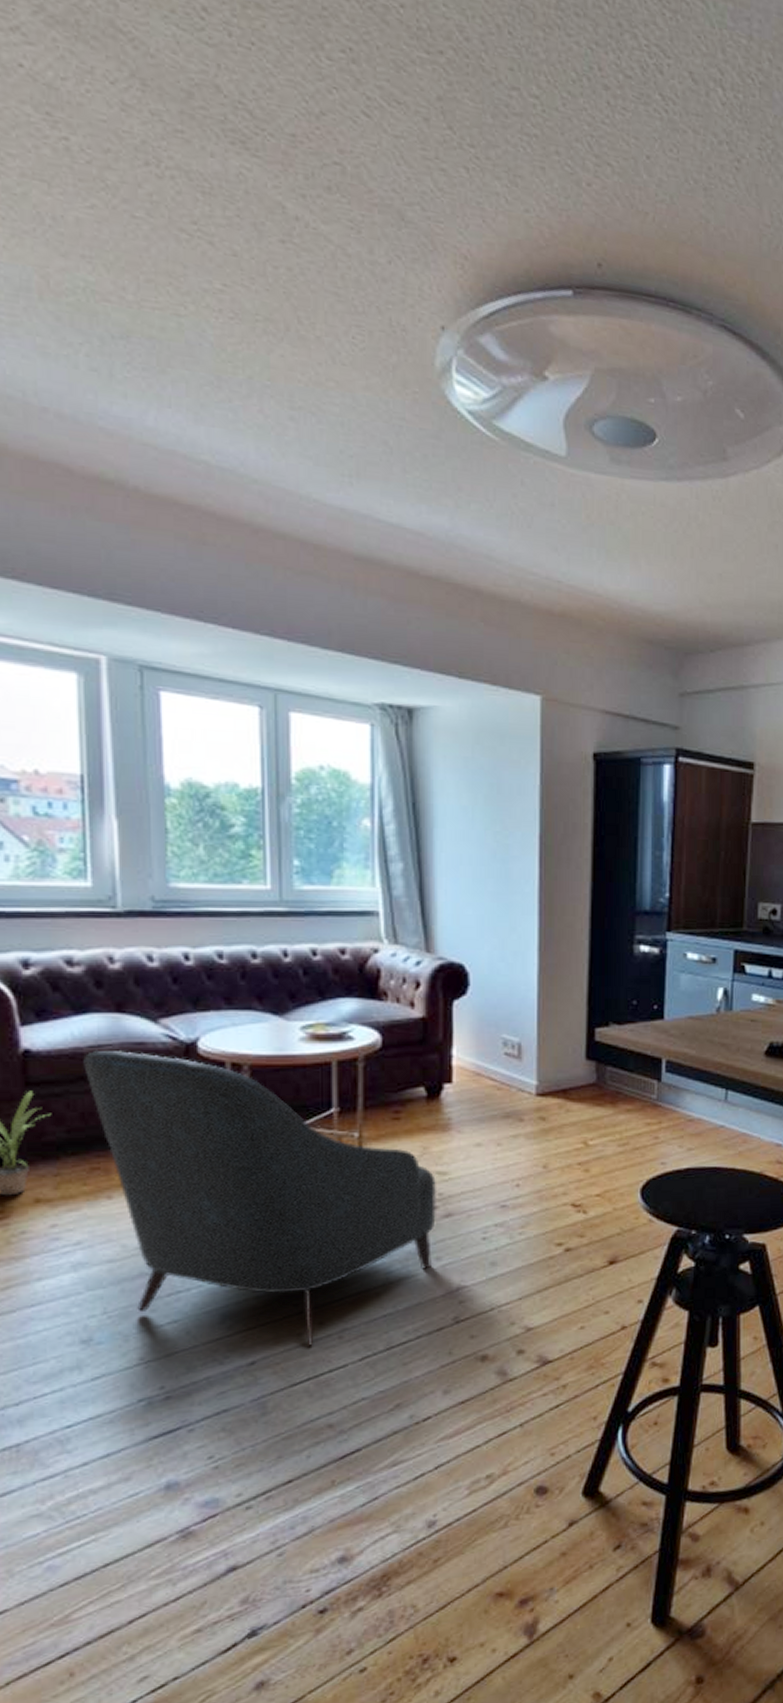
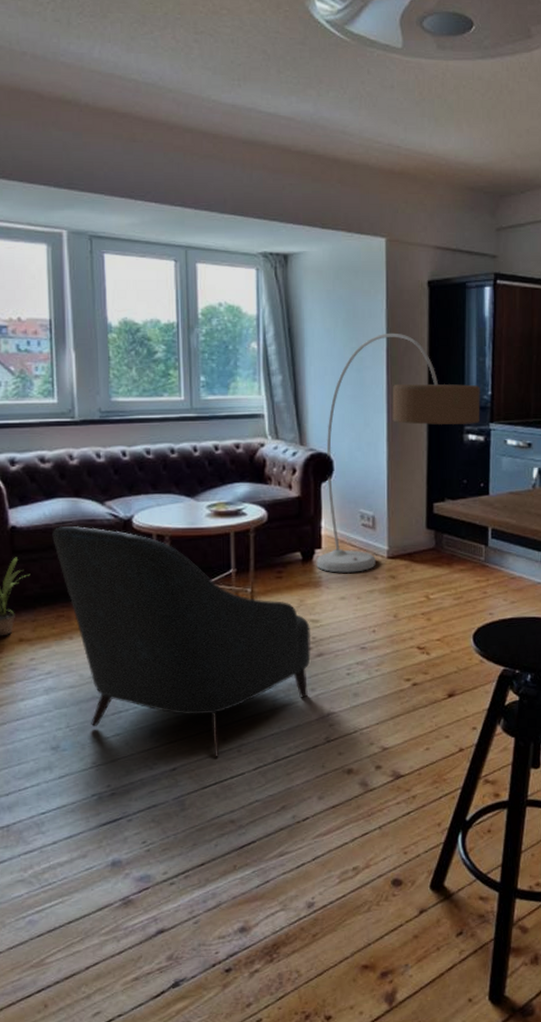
floor lamp: none [445,815,657,1113] -> present [316,332,481,573]

